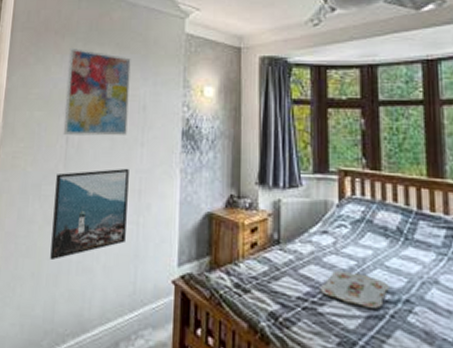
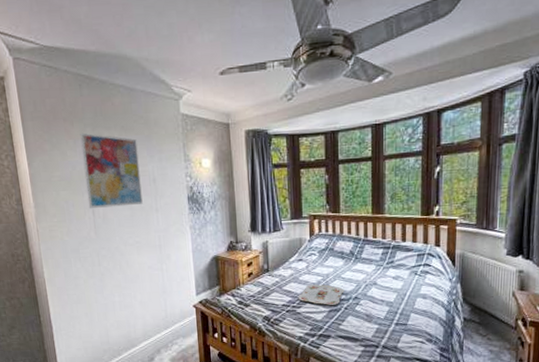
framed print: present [50,168,129,261] -> none [90,229,154,303]

